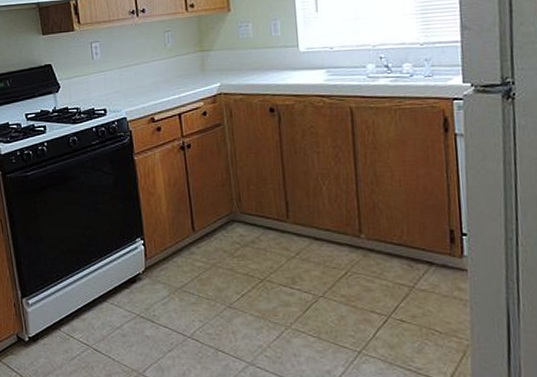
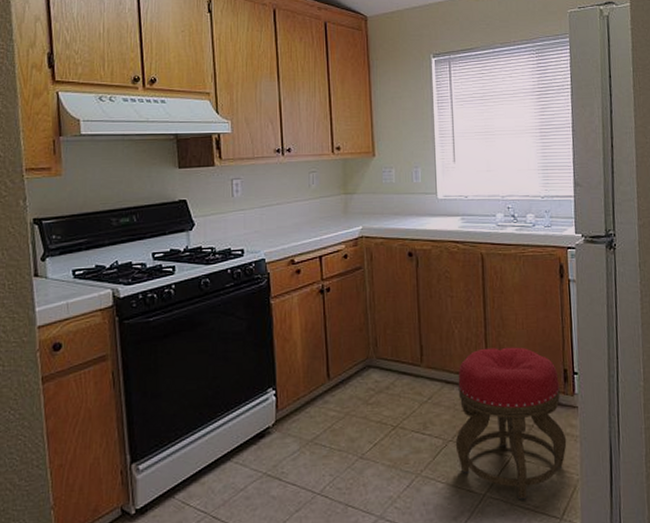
stool: none [326,205,455,361] -> present [455,347,567,500]

